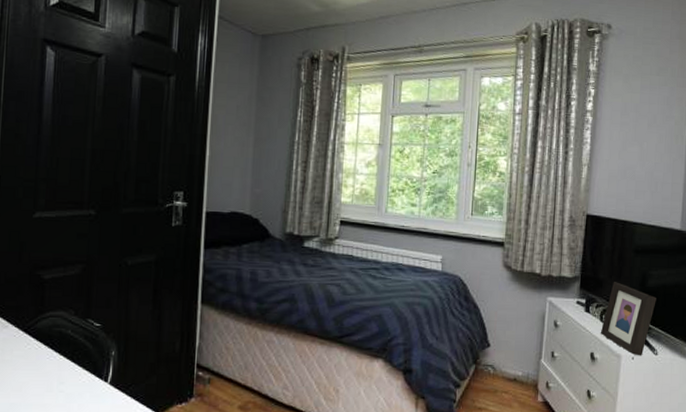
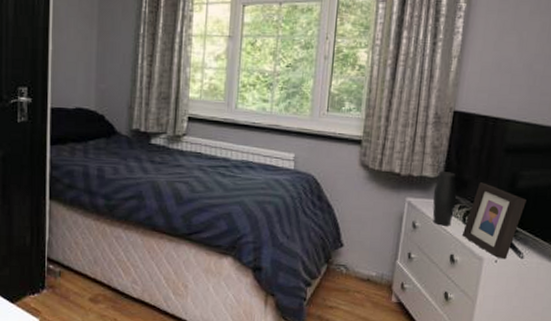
vase: none [572,272,594,324] -> present [432,172,457,226]

